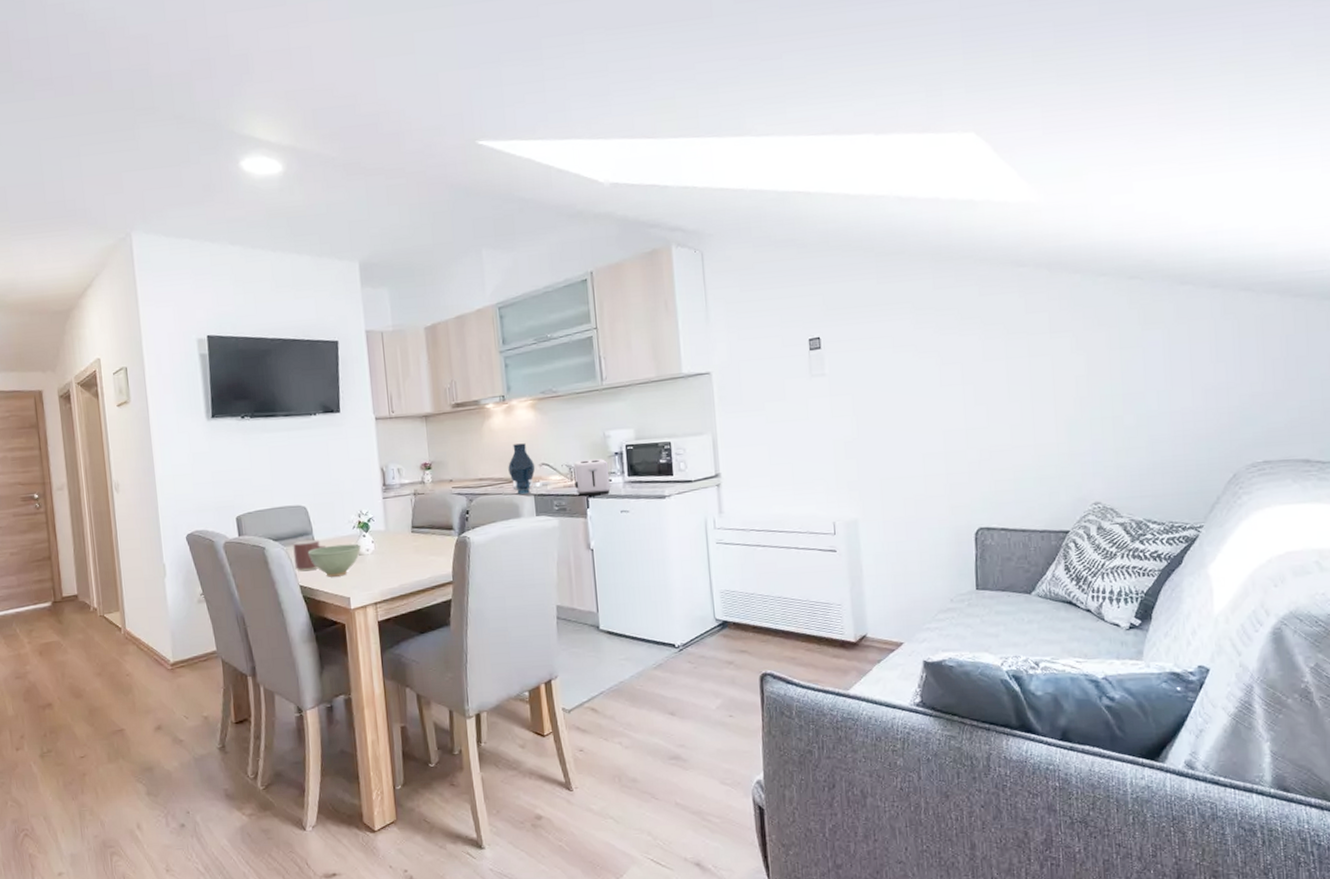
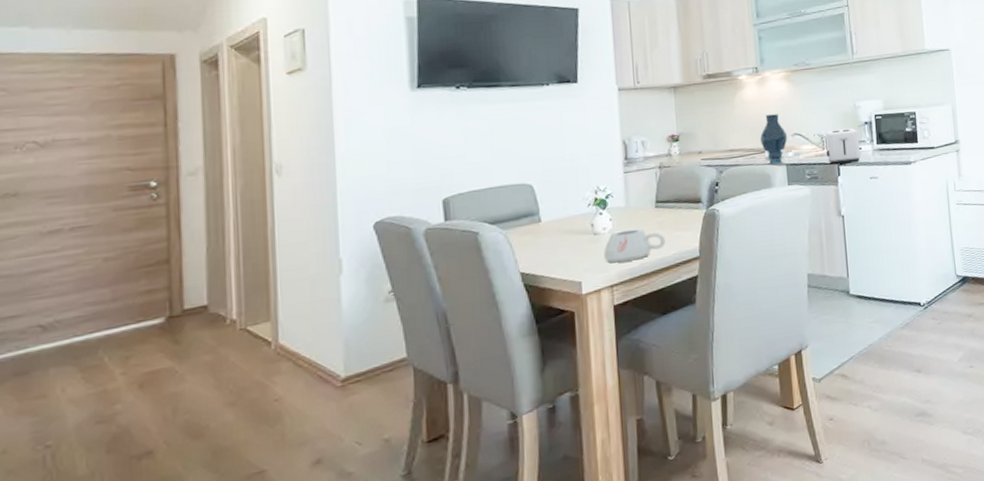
mug: present [293,539,327,572] -> none [514,220,556,257]
bowl: present [307,544,361,577] -> none [531,223,597,261]
cup: none [368,550,422,583] -> present [604,227,666,263]

